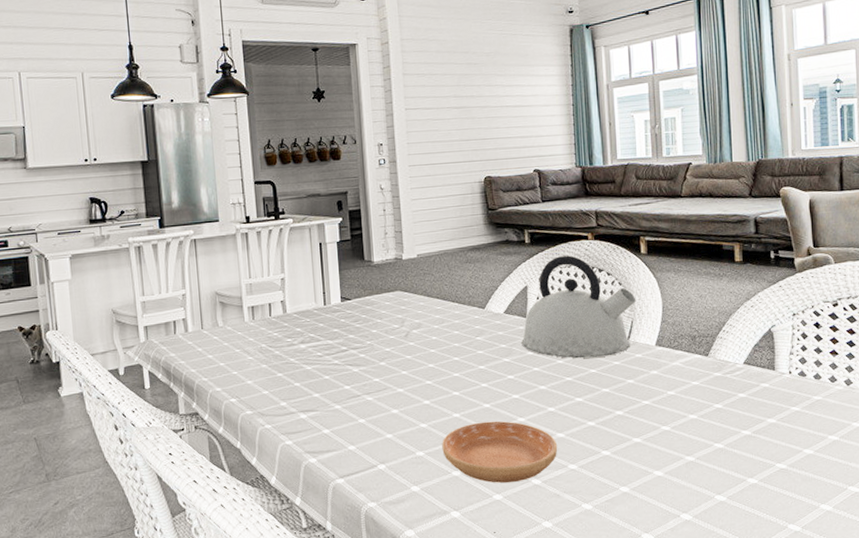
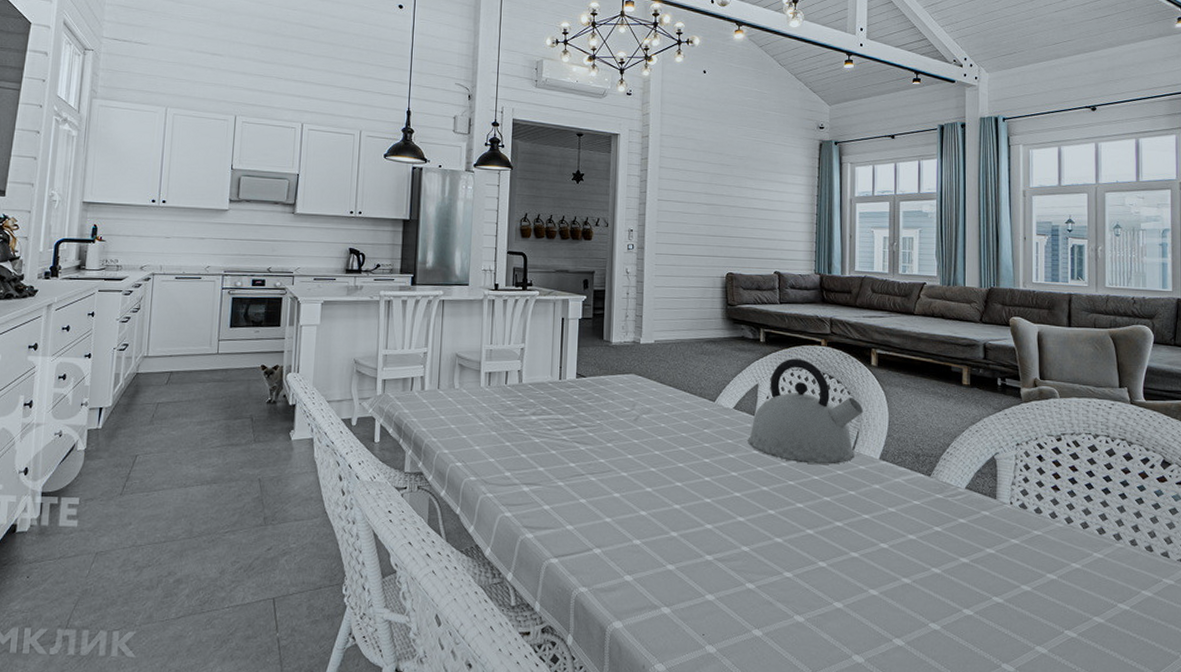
saucer: present [442,421,558,483] -> none [659,516,775,583]

